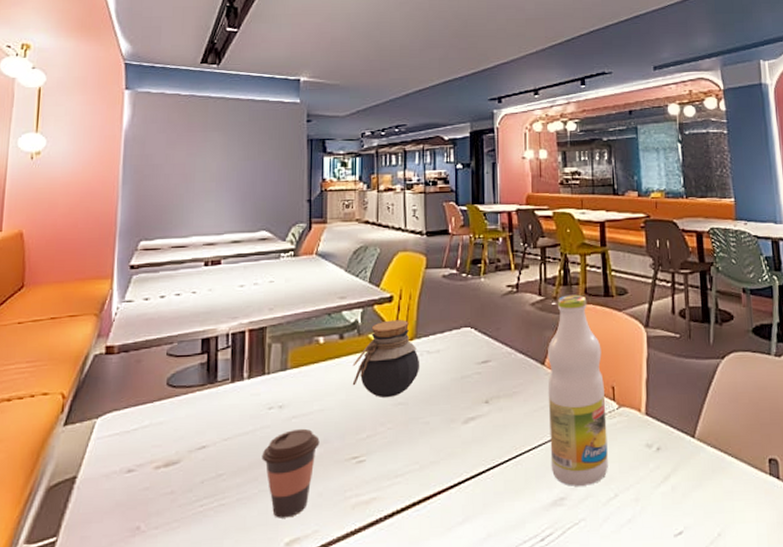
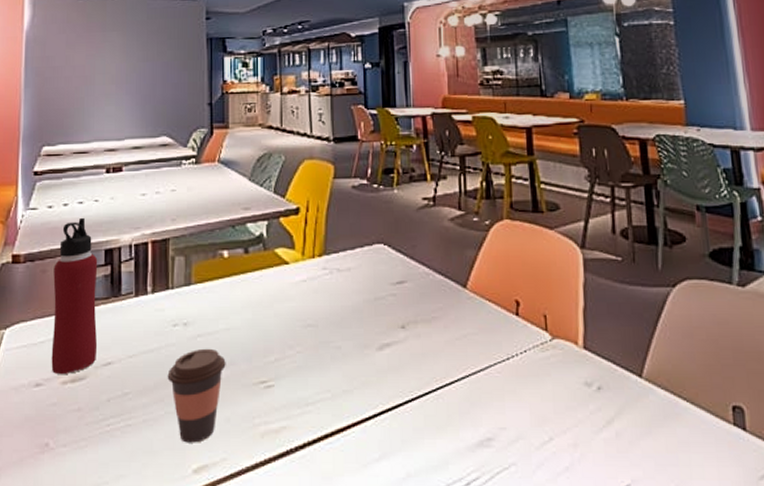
water bottle: none [144,308,195,459] -> present [51,217,98,374]
jar: present [352,320,420,398] -> none [258,234,330,319]
bottle: present [548,294,608,486] -> none [470,209,541,426]

